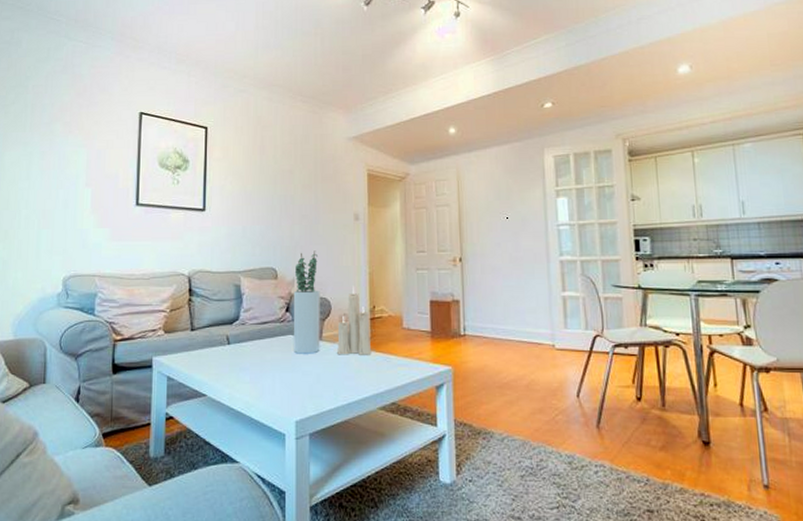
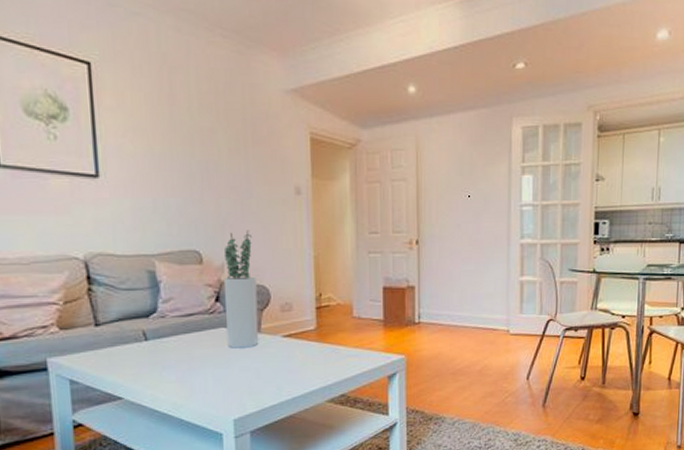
candle: present [337,285,372,355] -> none [278,271,319,348]

